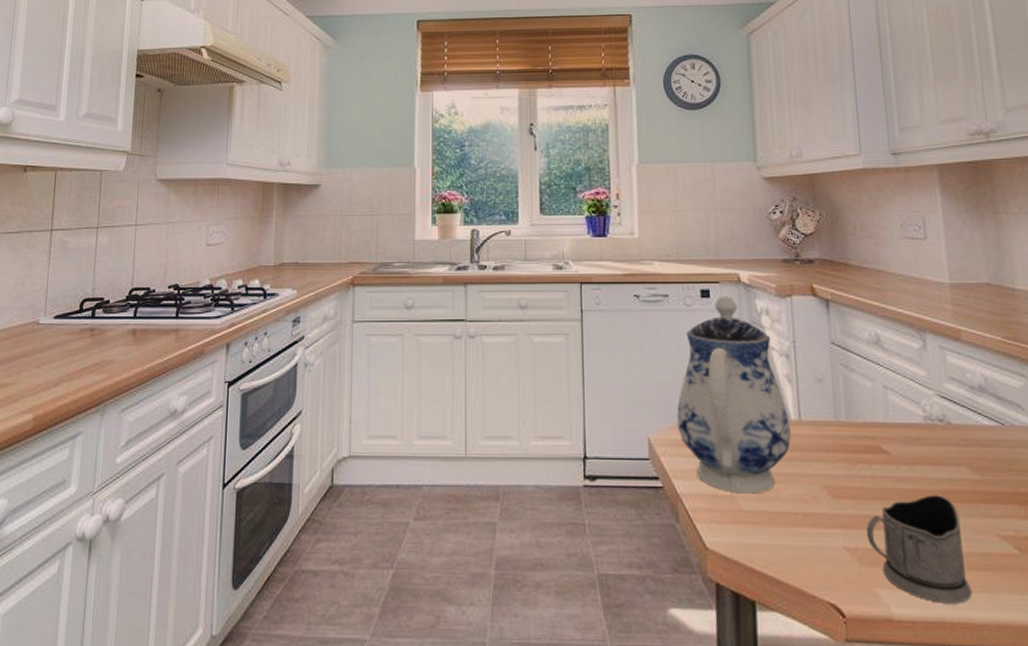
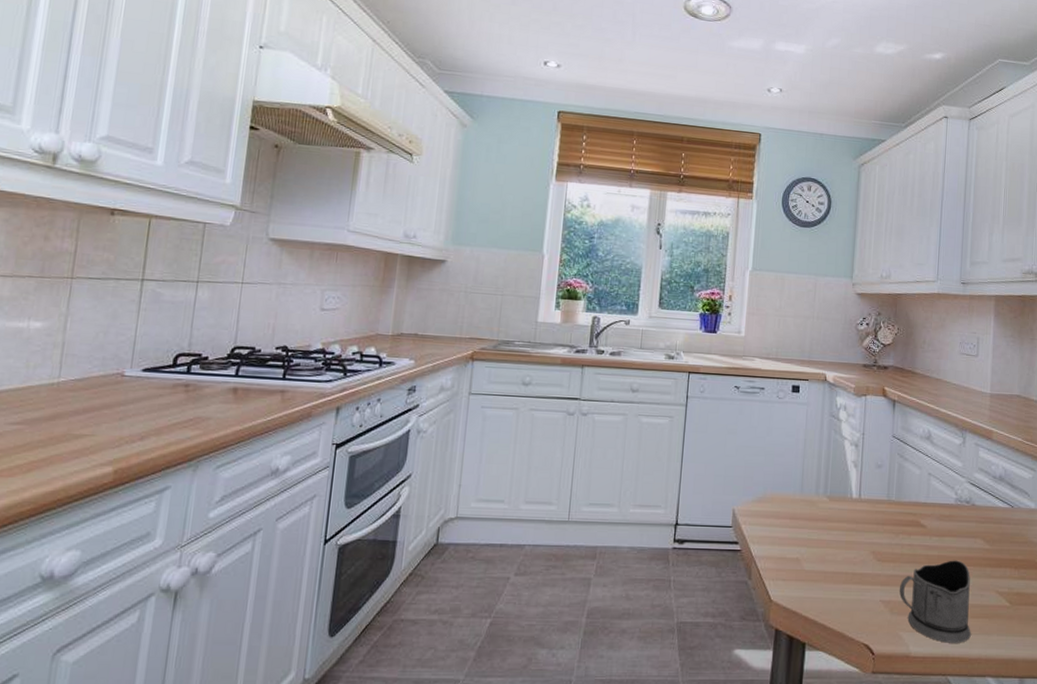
teapot: present [677,296,791,494] -> none [759,392,852,557]

